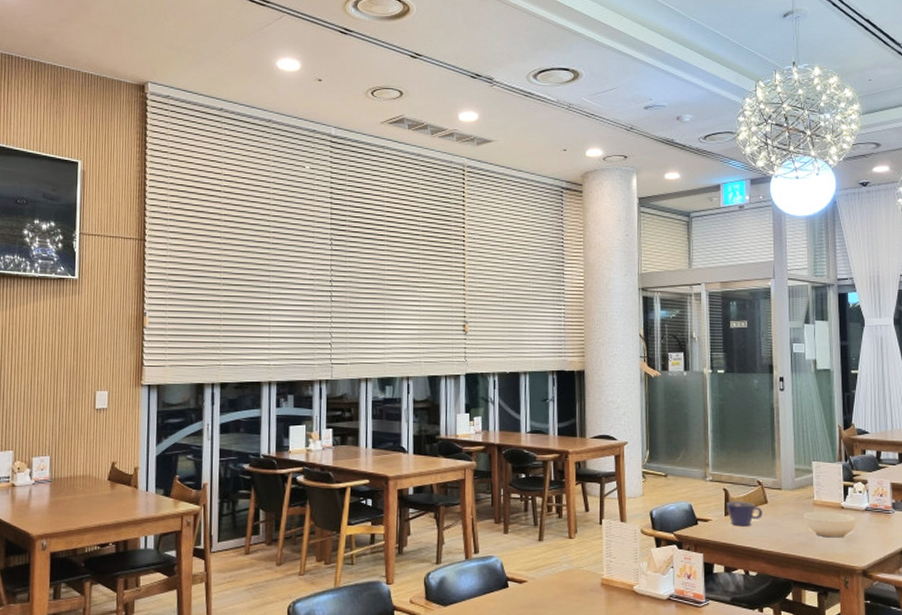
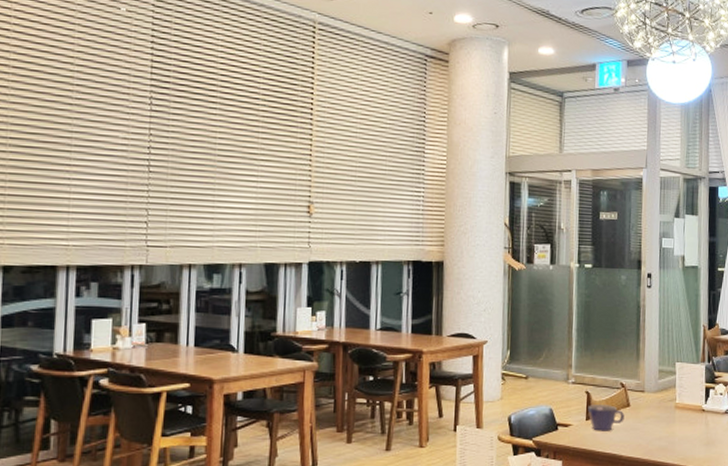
bowl: present [803,511,857,538] -> none [664,414,717,442]

